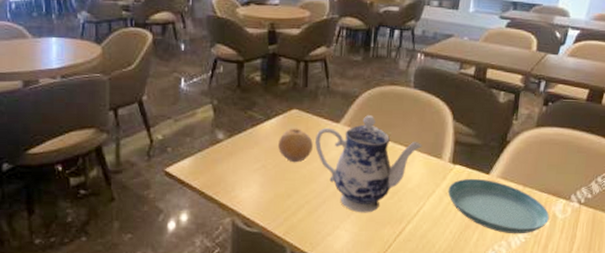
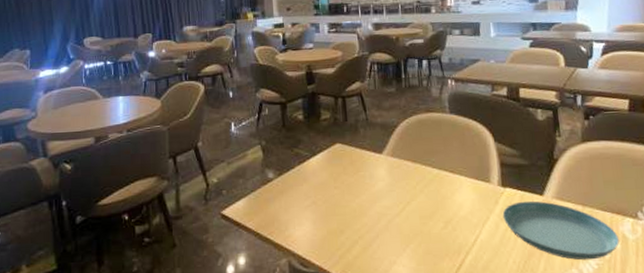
fruit: present [278,128,313,163] -> none [326,162,360,197]
teapot: present [315,115,422,213] -> none [361,143,468,246]

